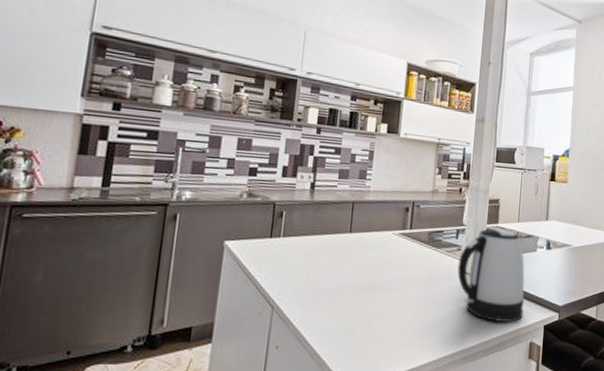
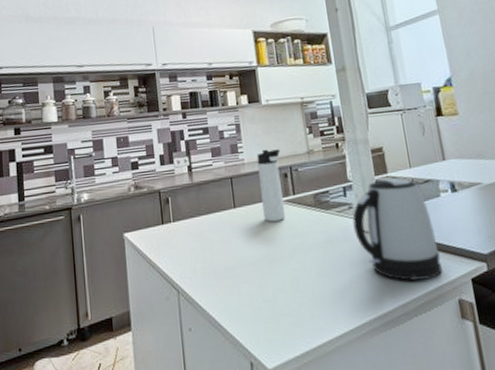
thermos bottle: none [377,181,408,252] -> present [256,149,286,222]

